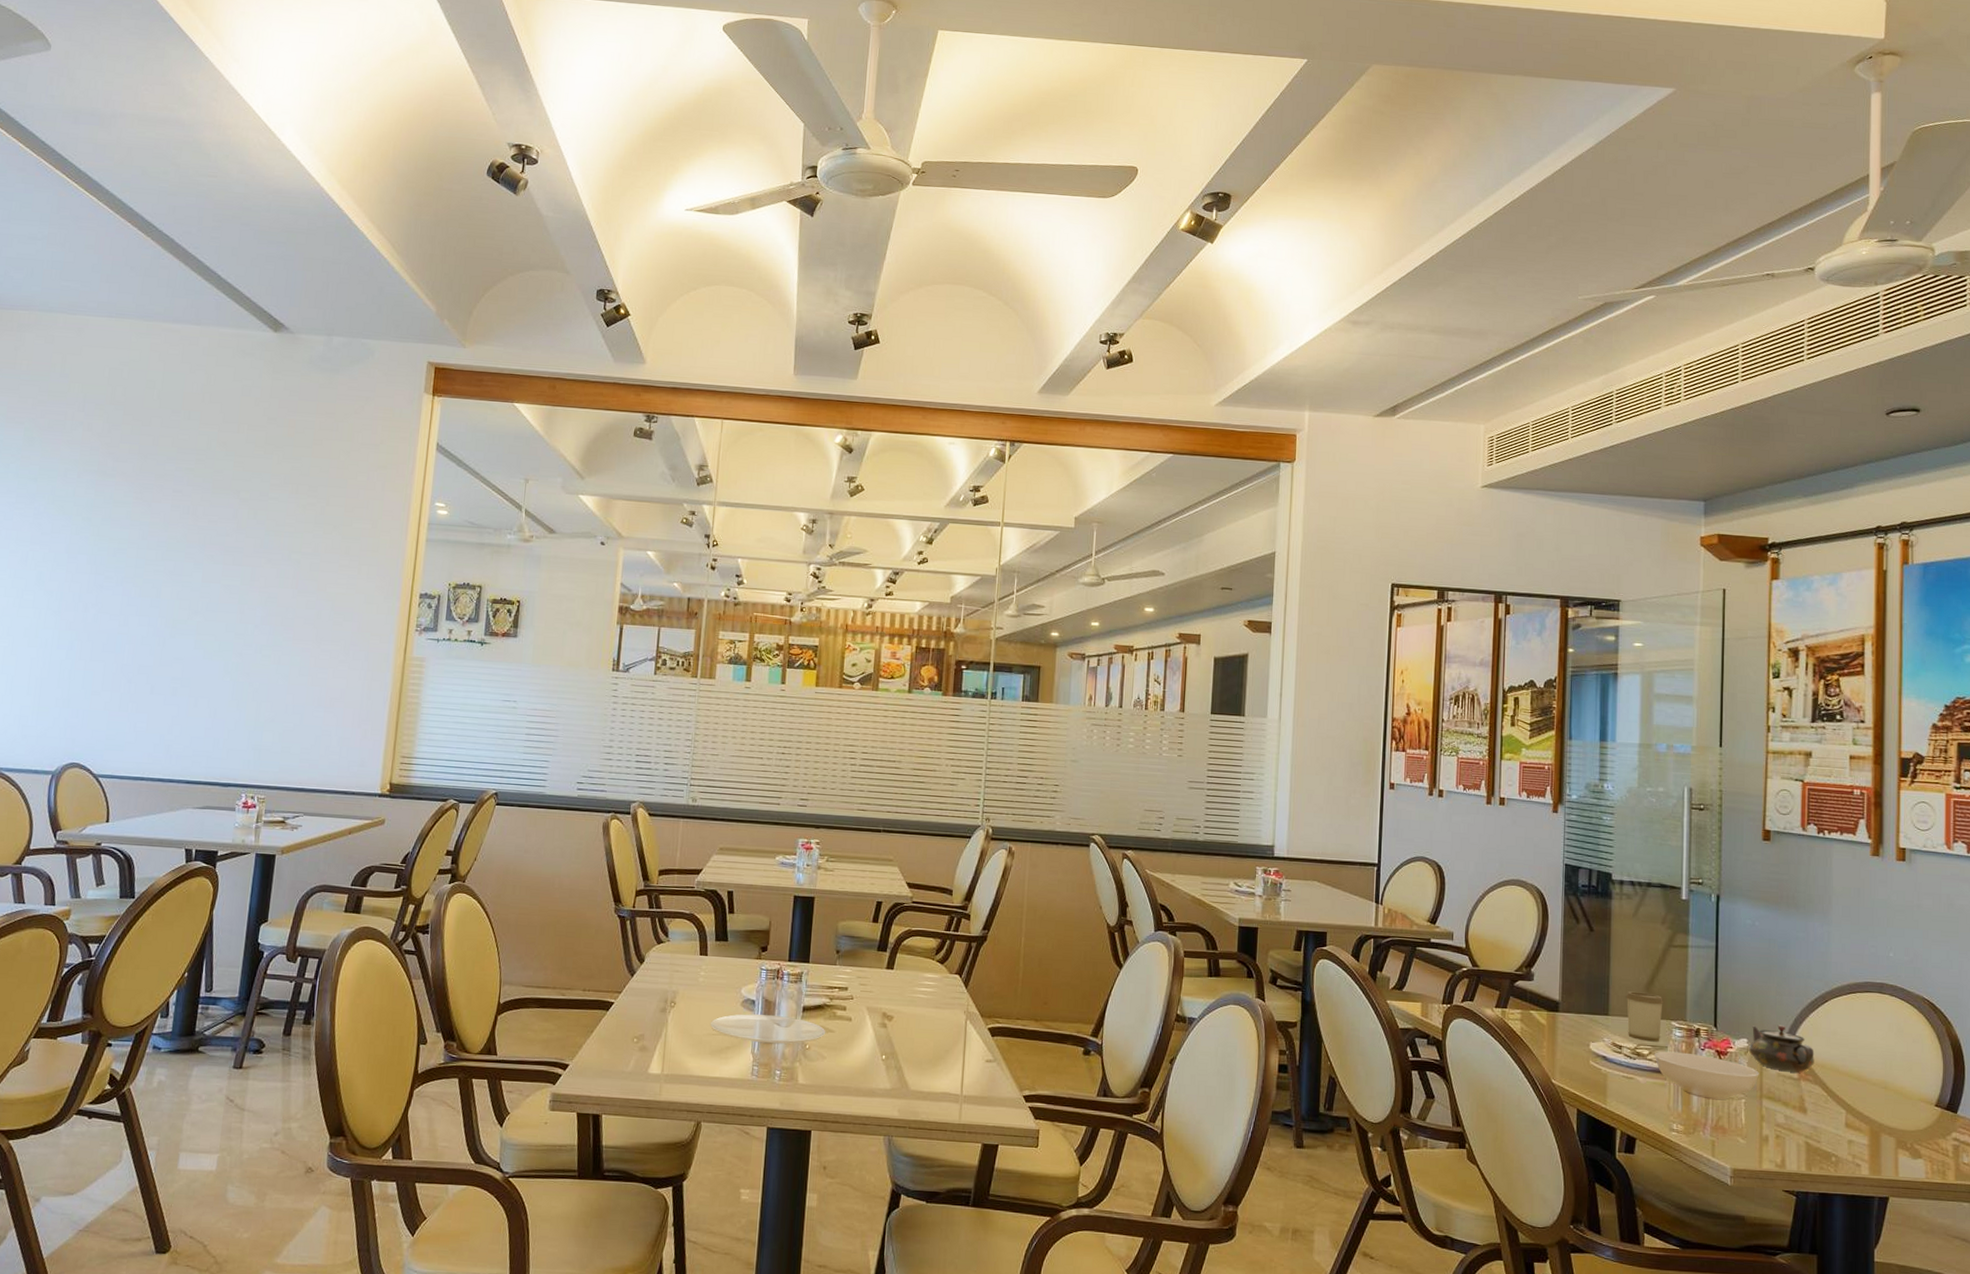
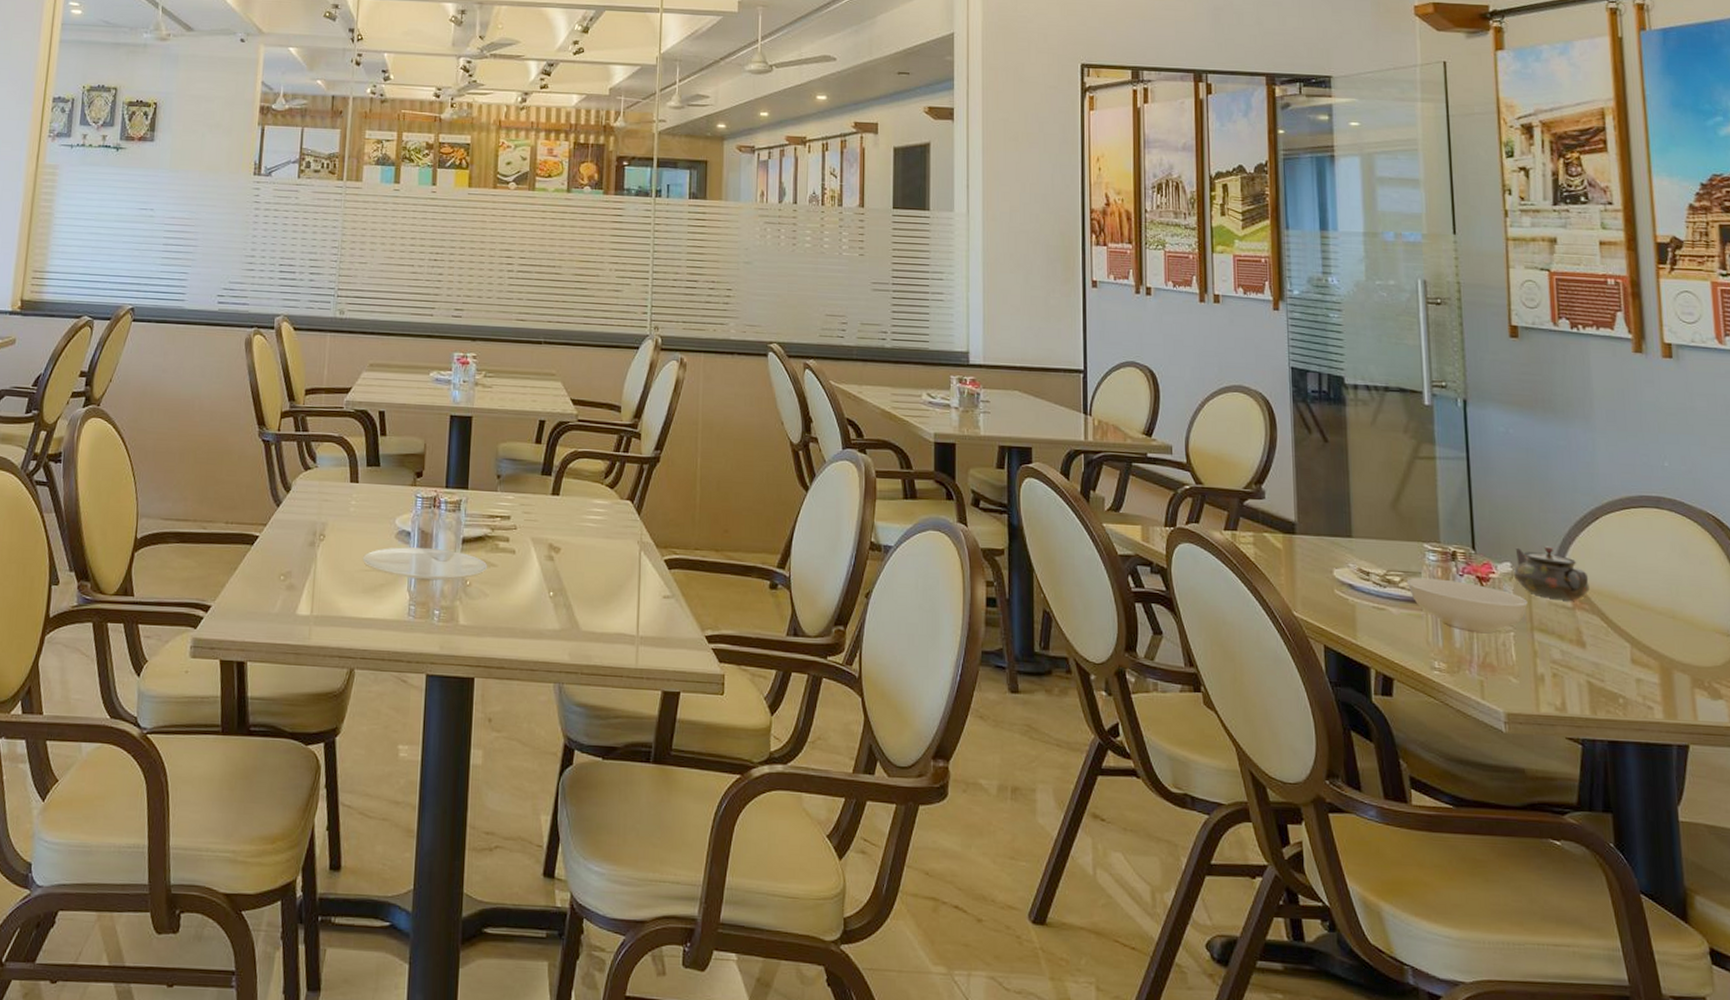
cup: present [1625,991,1663,1042] -> none [1369,509,1413,567]

